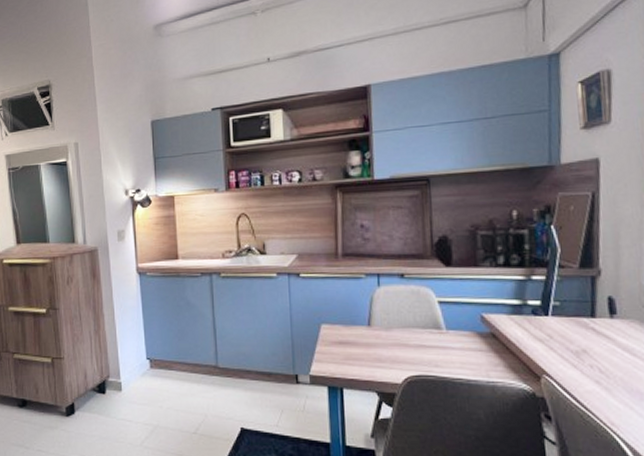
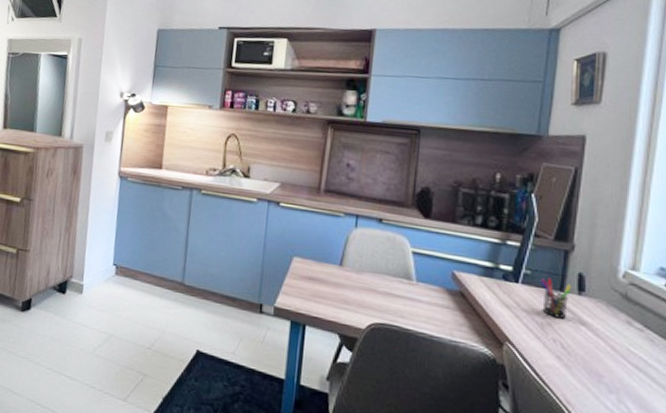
pen holder: none [569,306,603,344] -> present [539,278,572,319]

